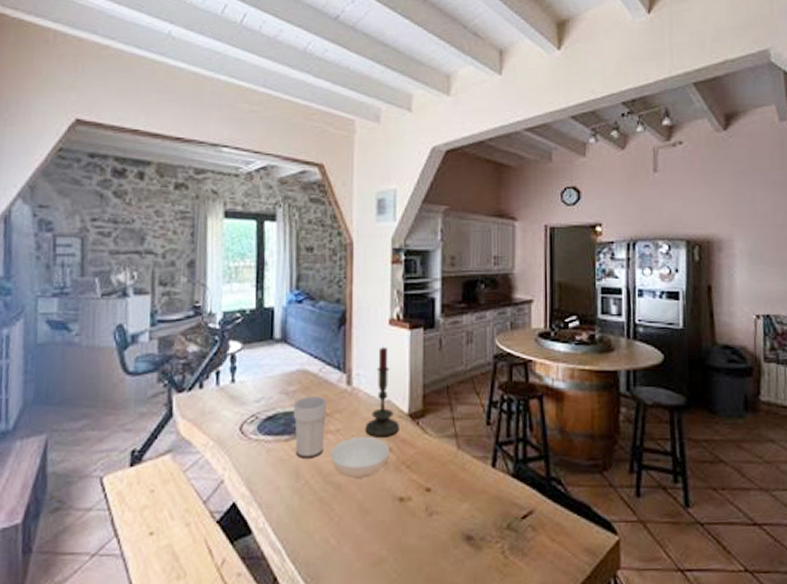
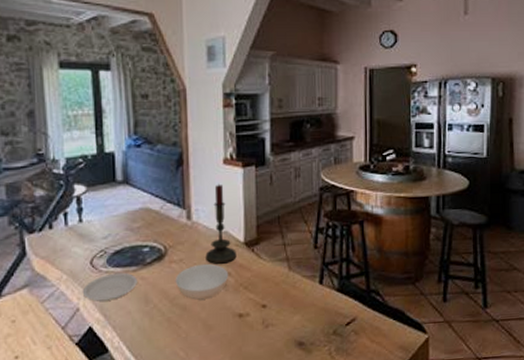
plate: none [228,441,289,473] -> present [82,272,137,301]
cup: present [293,396,327,458] -> none [138,231,169,286]

